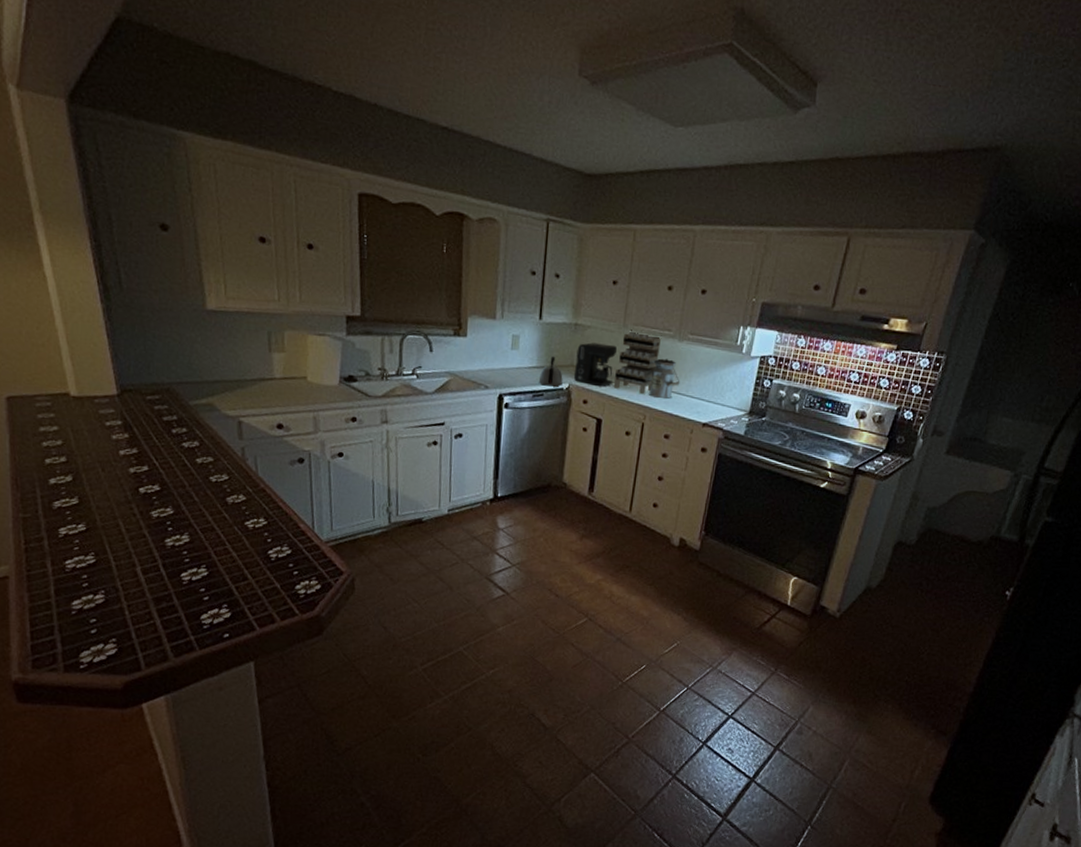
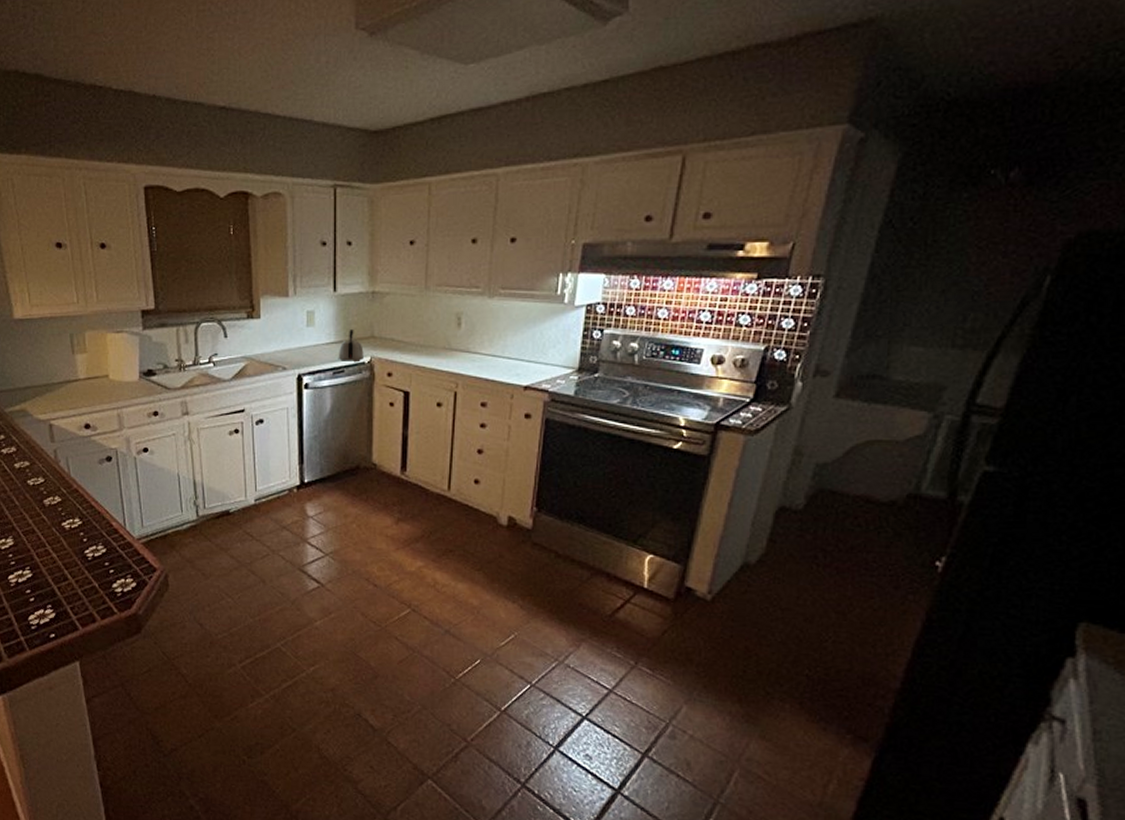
coffee maker: present [573,342,617,387] -> none [375,310,420,357]
spice rack: present [613,330,680,399] -> none [419,291,494,364]

